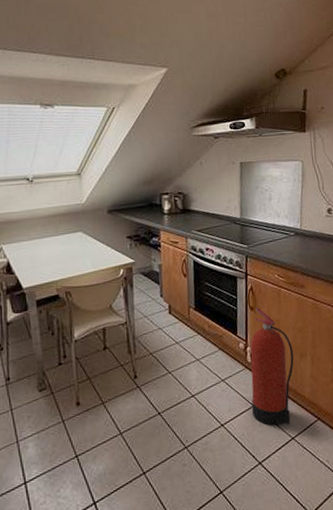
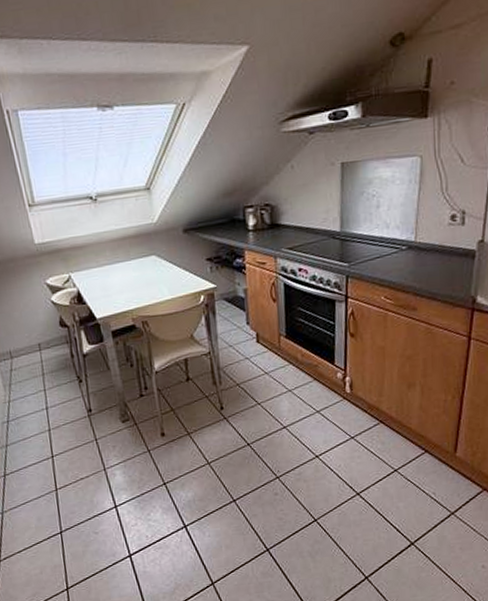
fire extinguisher: present [250,308,294,426] -> none [349,334,400,458]

